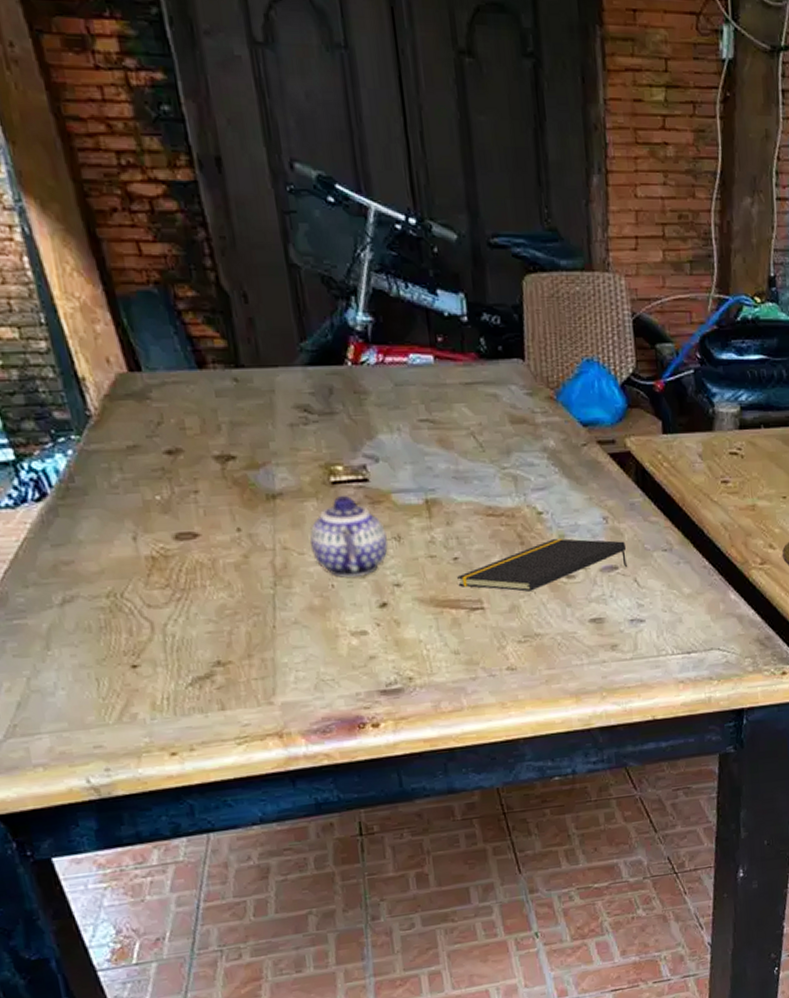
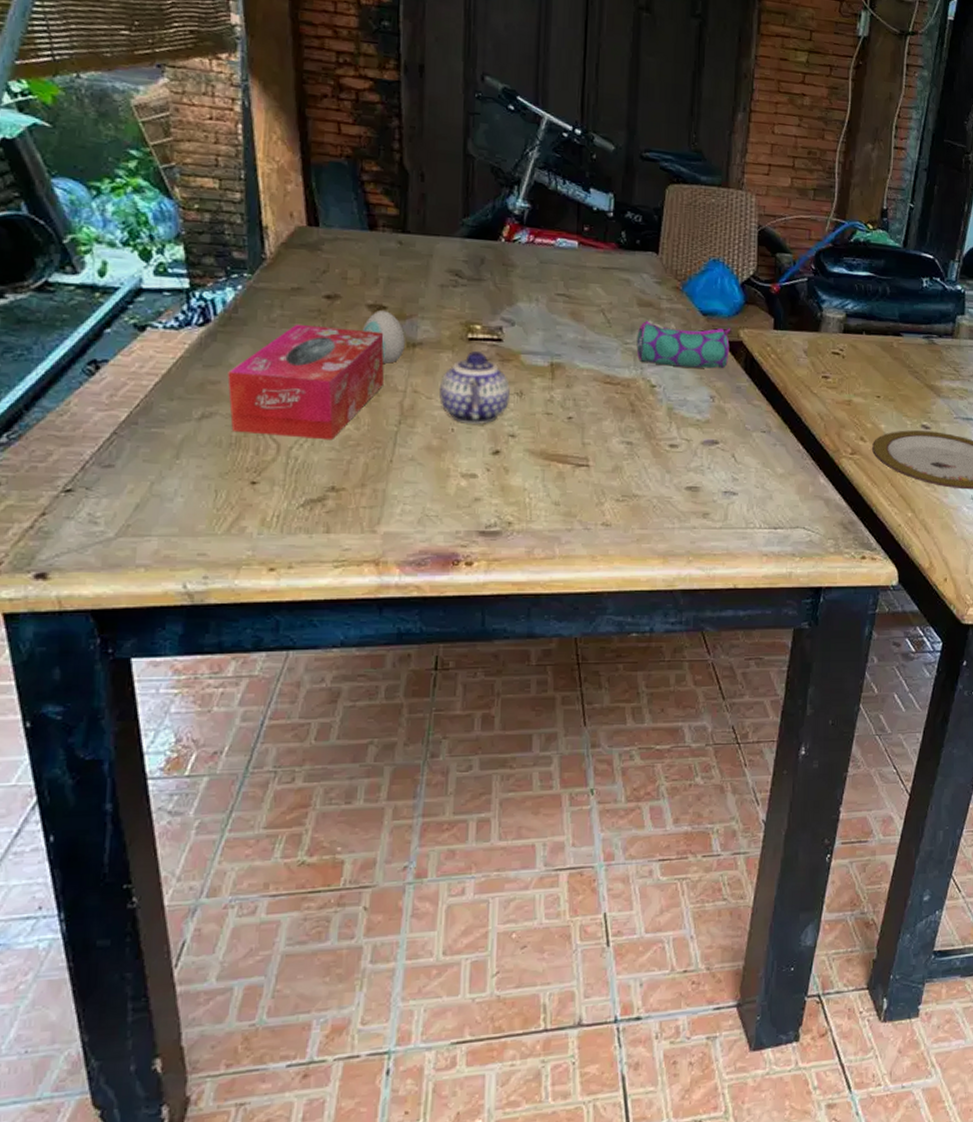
tissue box: none [79,486,251,615] -> present [227,324,385,441]
decorative egg: none [213,461,265,521] -> present [362,310,405,364]
notepad: present [456,539,627,592] -> none [567,410,729,455]
pencil case: none [514,438,618,489] -> present [636,320,731,369]

